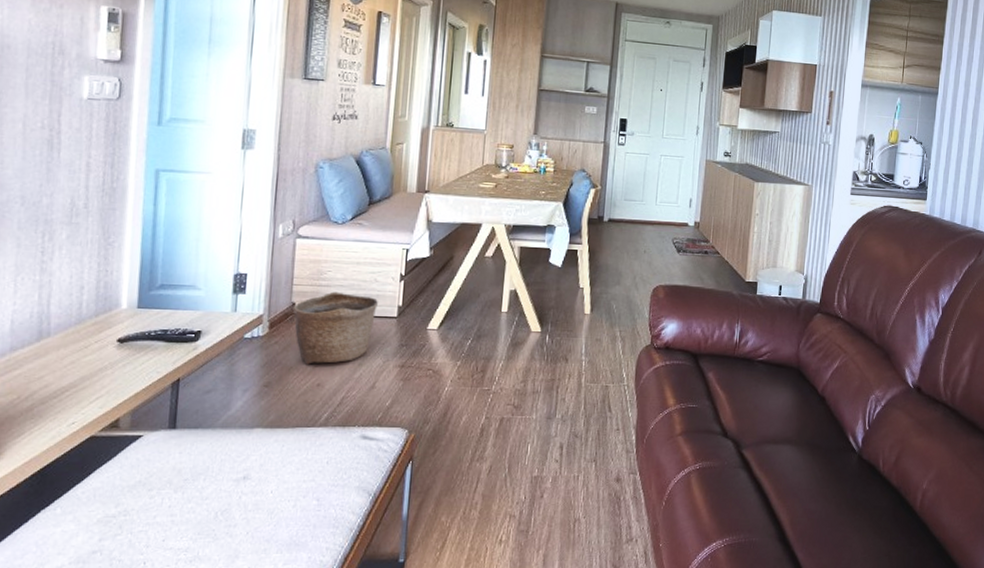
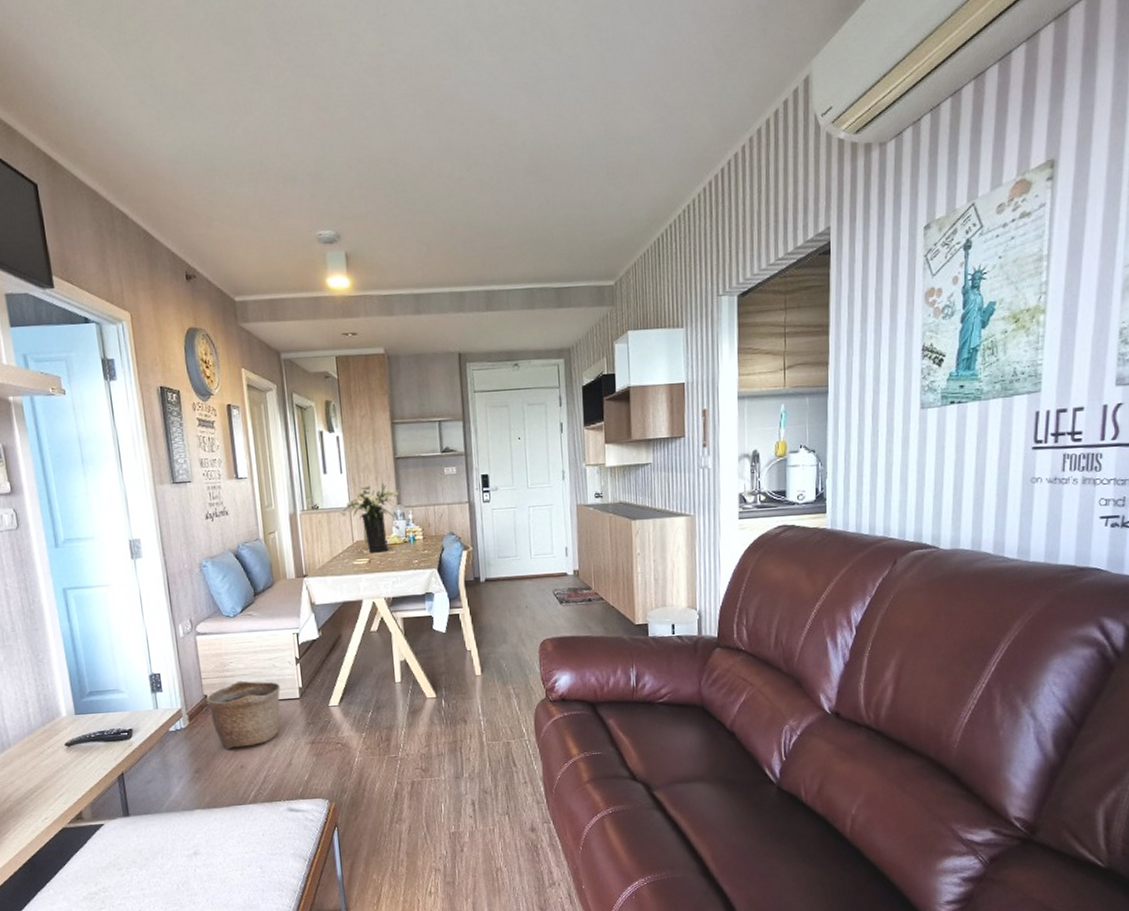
flower arrangement: none [475,111,538,179] -> present [340,483,399,553]

